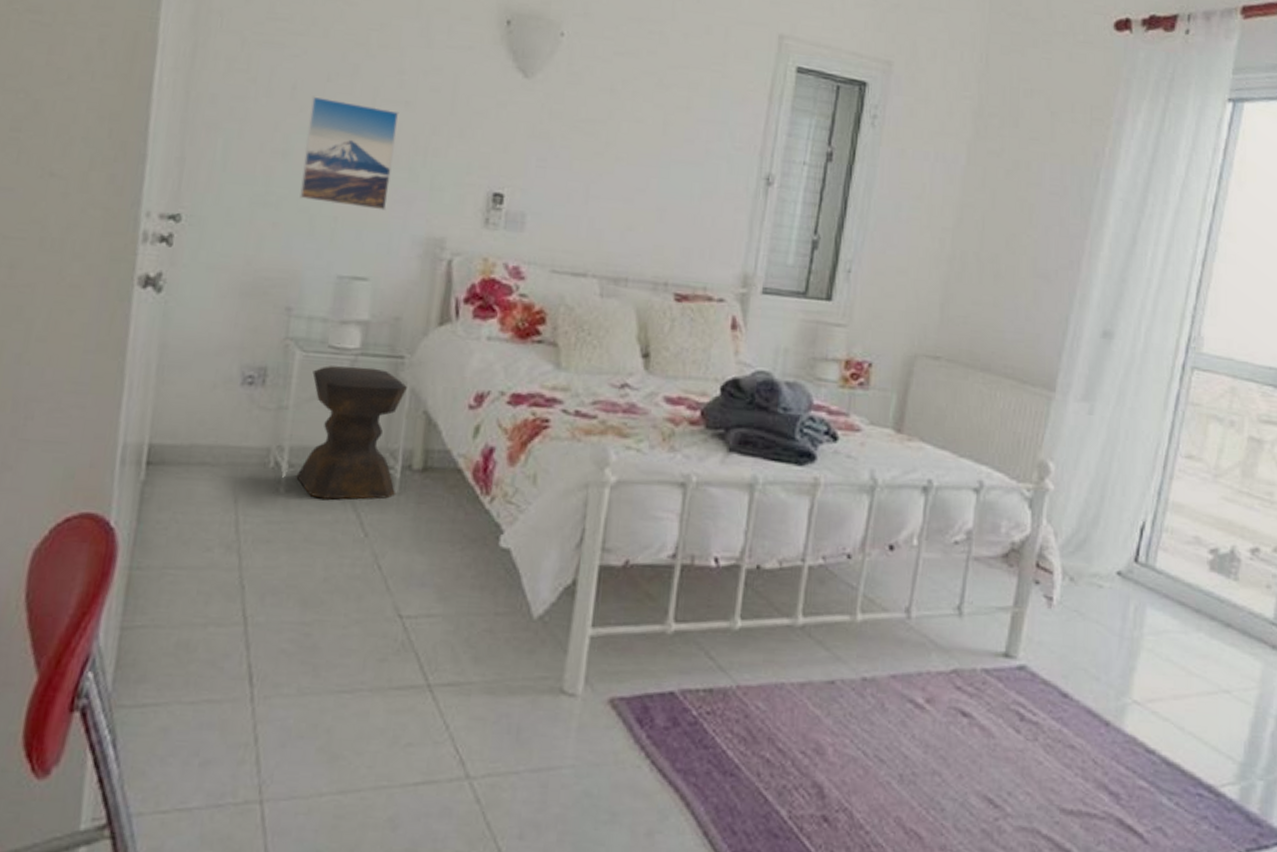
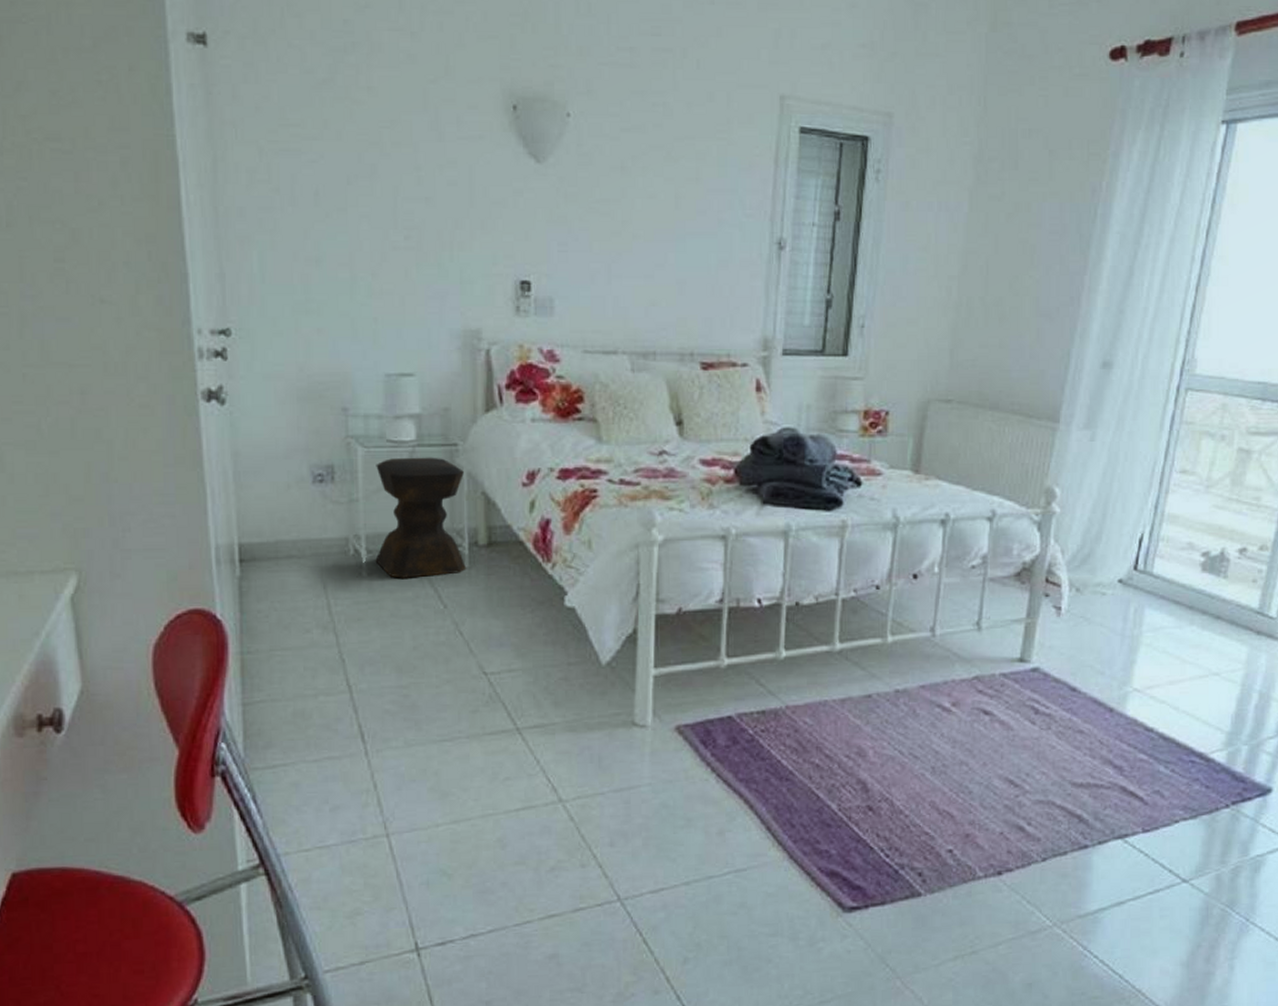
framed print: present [299,96,400,211] -> none [335,200,422,308]

